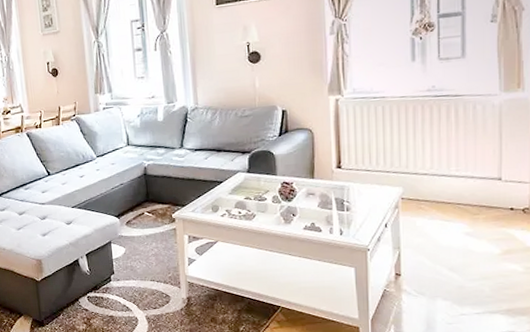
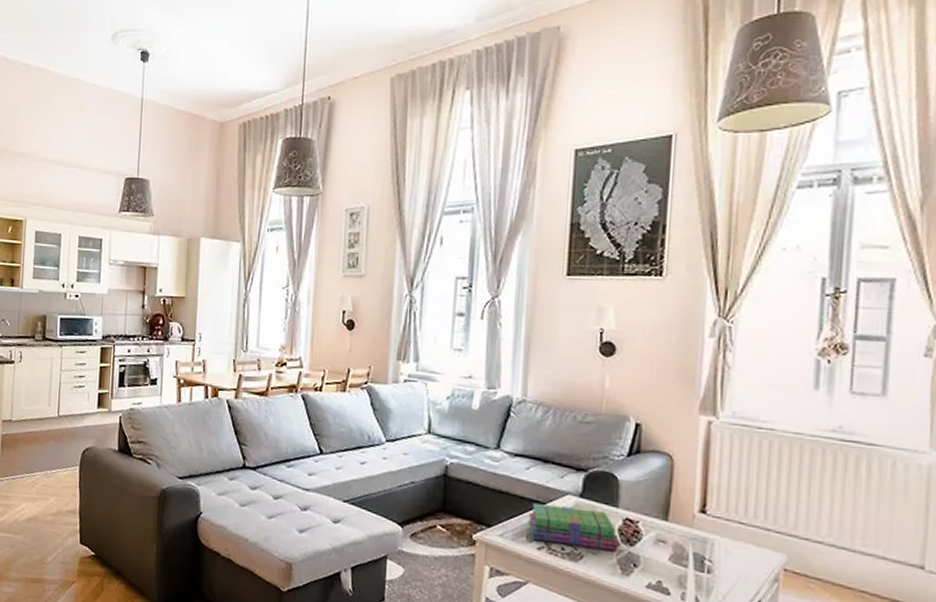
stack of books: none [212,180,280,210] -> present [529,503,619,551]

